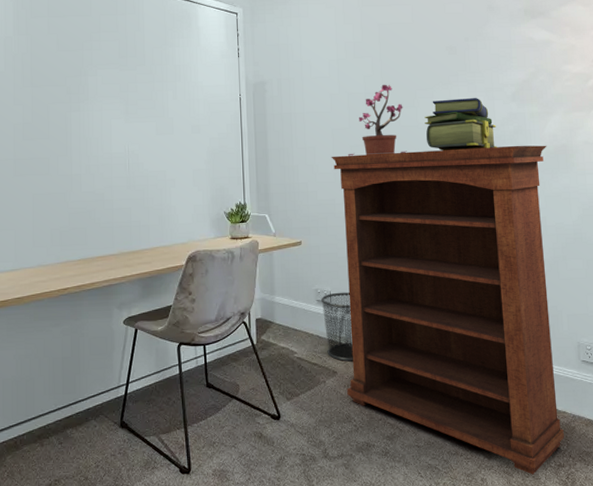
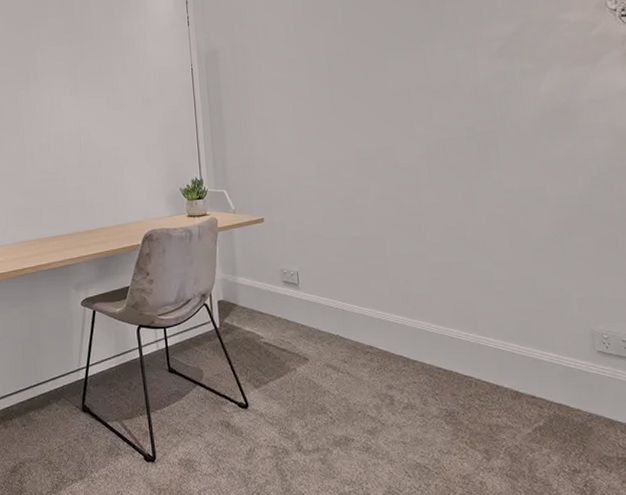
waste bin: present [320,292,353,362] -> none [287,272,326,348]
bookshelf: present [331,145,564,475] -> none [292,105,579,480]
potted plant: present [348,84,407,156] -> none [311,46,377,126]
stack of books: present [424,98,498,151] -> none [396,56,484,117]

